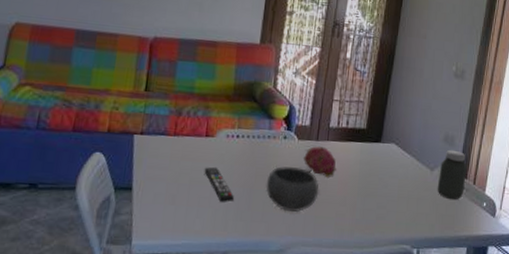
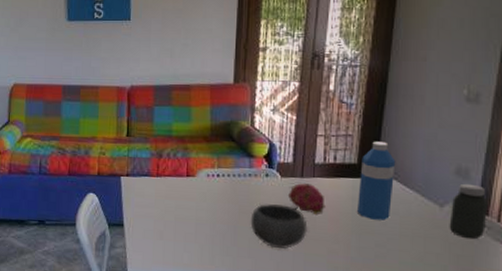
remote control: present [204,166,235,202] -> none [188,204,220,238]
water bottle: none [364,108,398,183] -> present [357,141,396,220]

